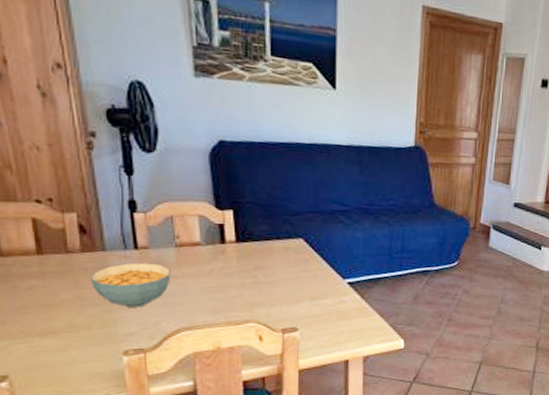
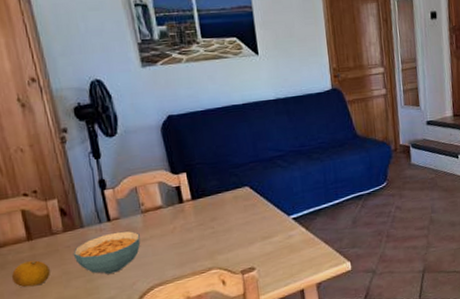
fruit: none [14,278,61,307] -> present [11,260,50,288]

